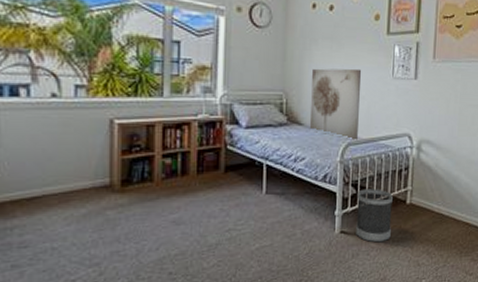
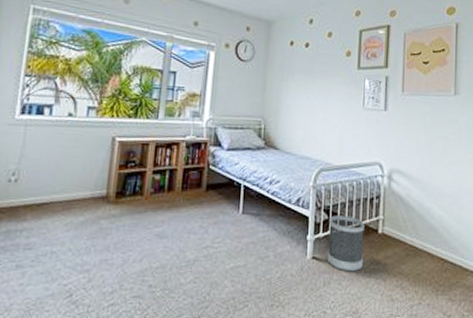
wall art: present [309,68,362,140] -> none [284,98,334,167]

